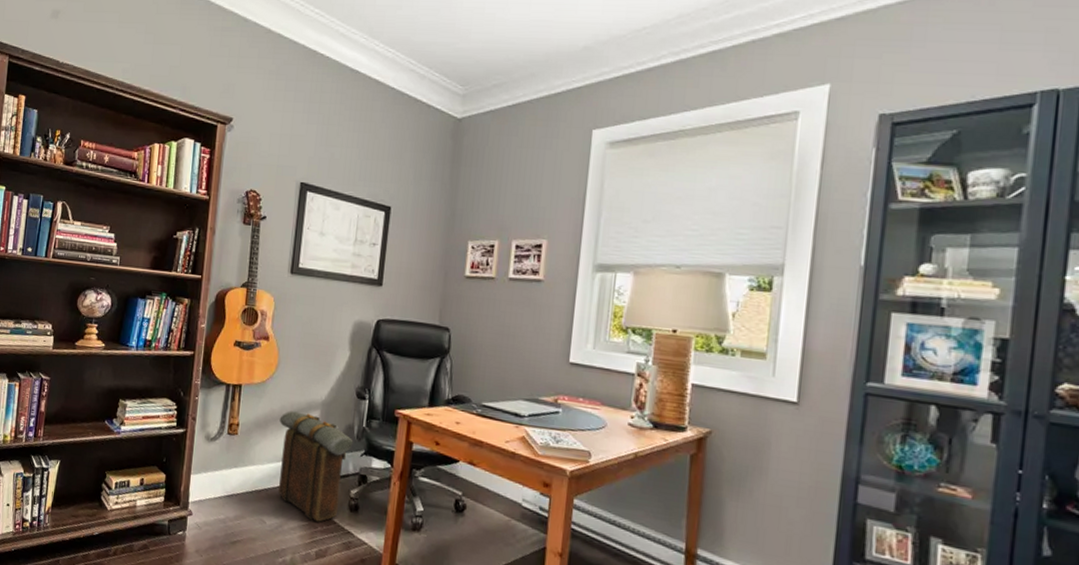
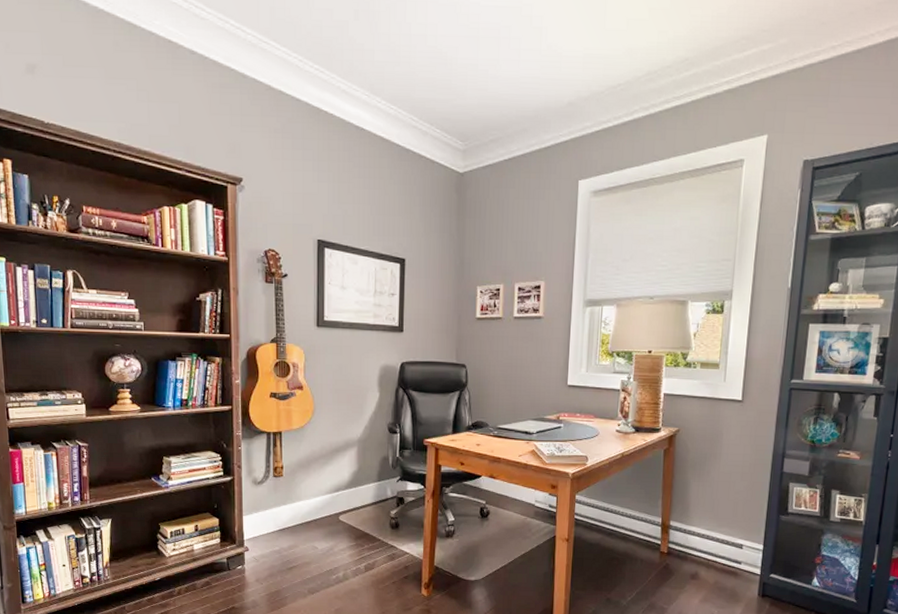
backpack: present [278,411,354,522] -> none [320,450,389,541]

